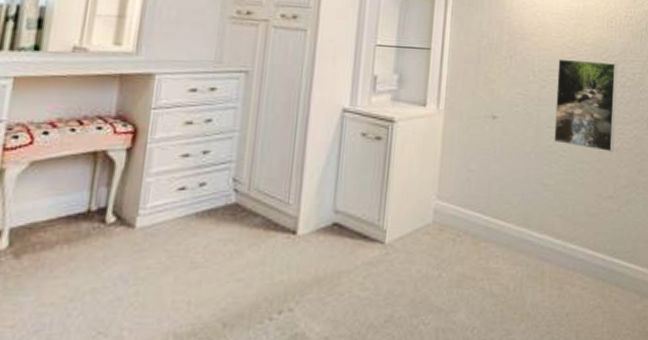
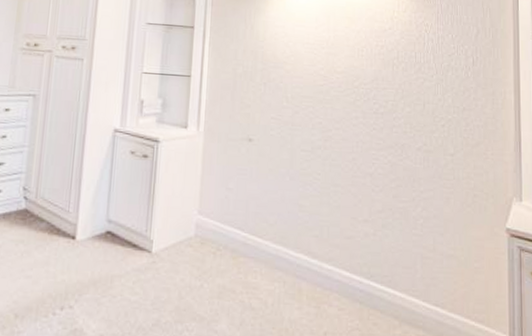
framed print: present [554,58,618,152] -> none [308,86,370,177]

